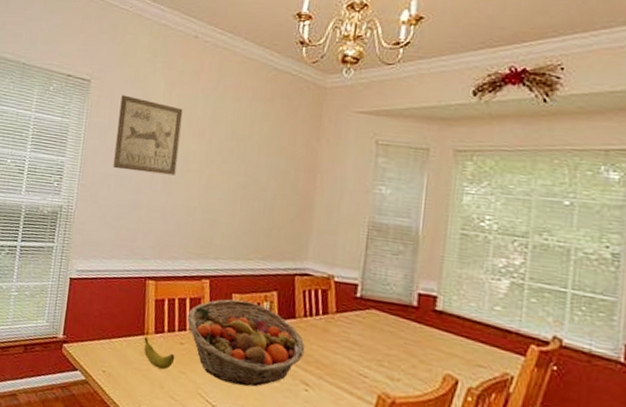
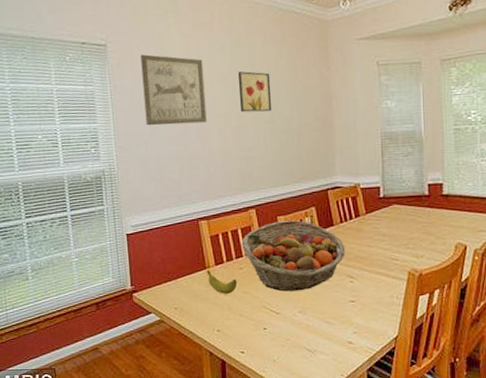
wall art: none [213,128,252,175] -> present [237,71,272,113]

